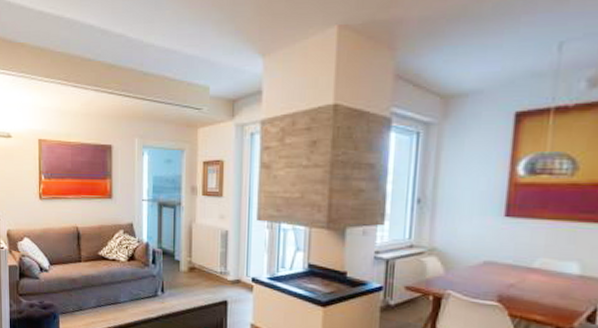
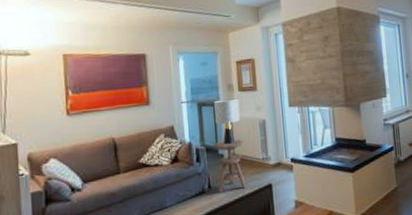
side table: none [169,246,203,300] -> present [212,139,246,193]
lamp: none [175,202,201,252] -> present [214,98,240,145]

